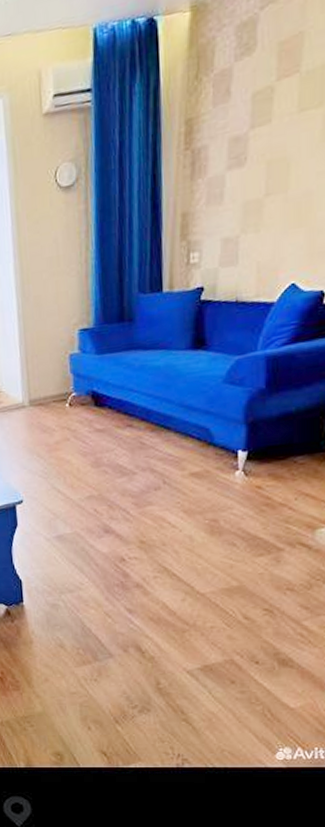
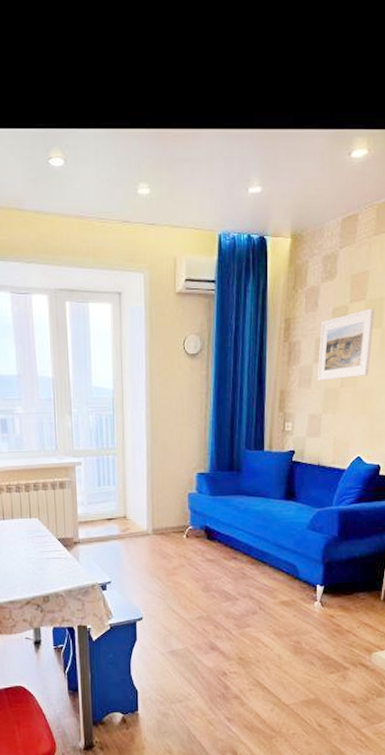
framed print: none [231,81,314,193] -> present [317,308,375,381]

